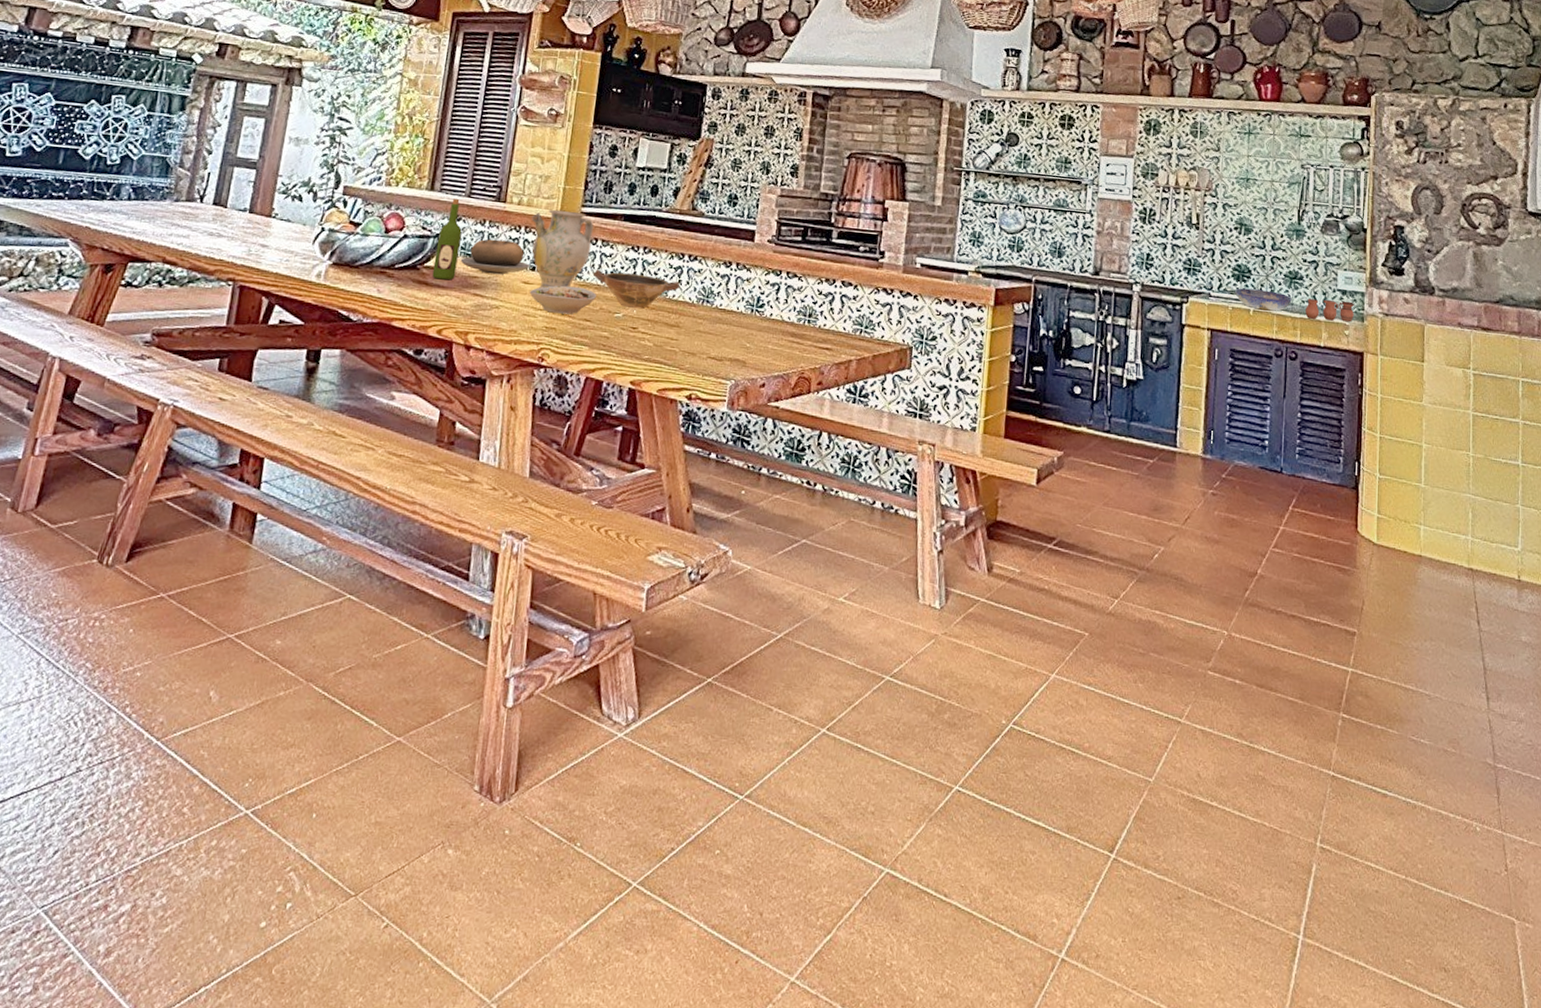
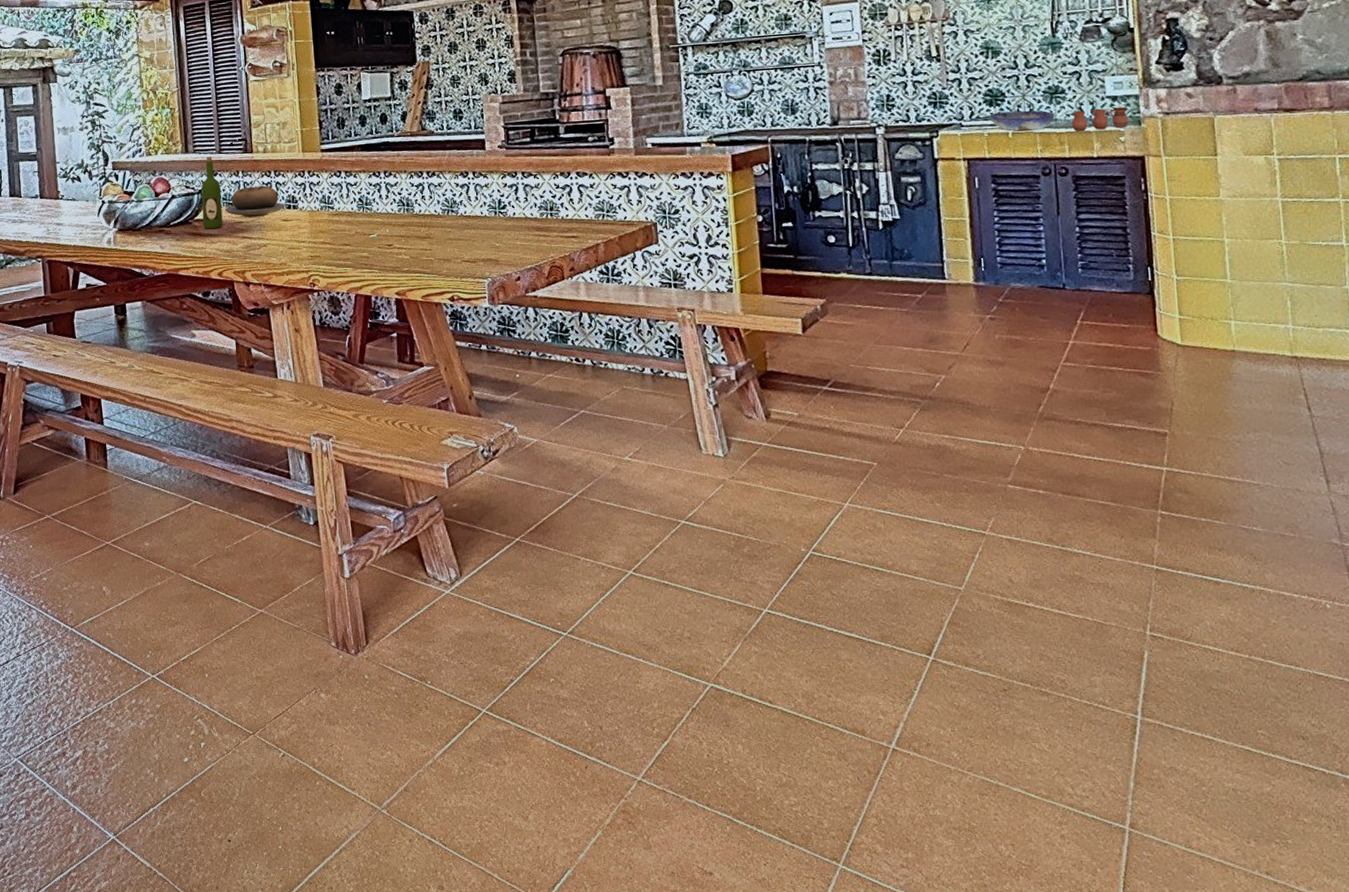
salad: present [529,285,596,315] -> none [290,216,350,243]
ceramic jug: present [532,209,594,289] -> none [278,150,337,223]
bowl: present [592,269,681,308] -> none [342,196,425,228]

